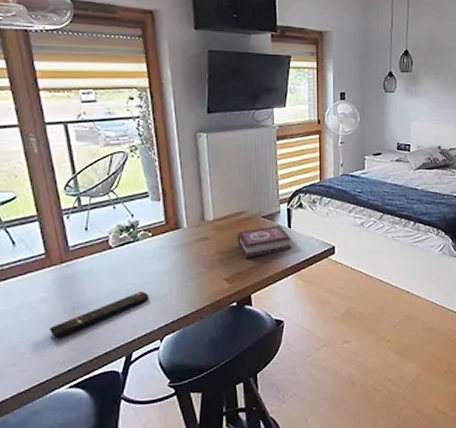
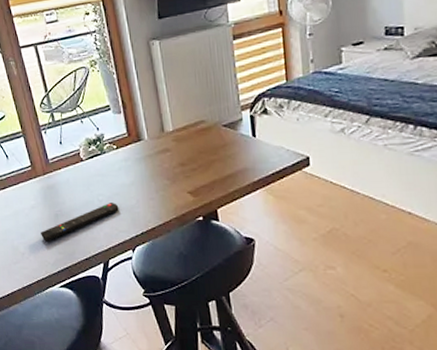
book: present [237,225,291,258] -> none [198,134,258,170]

